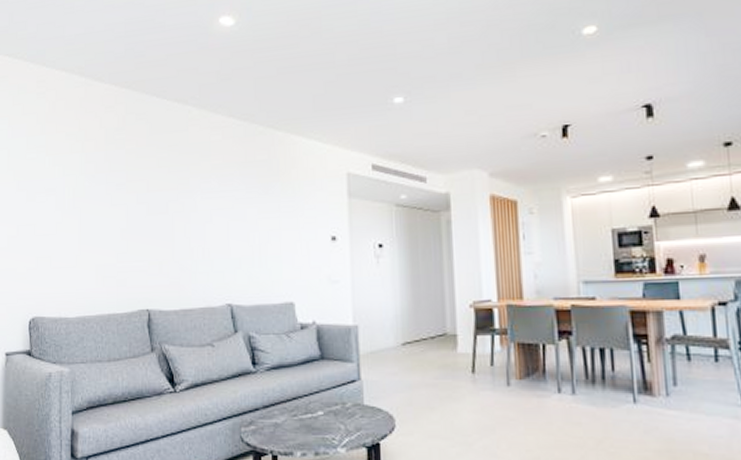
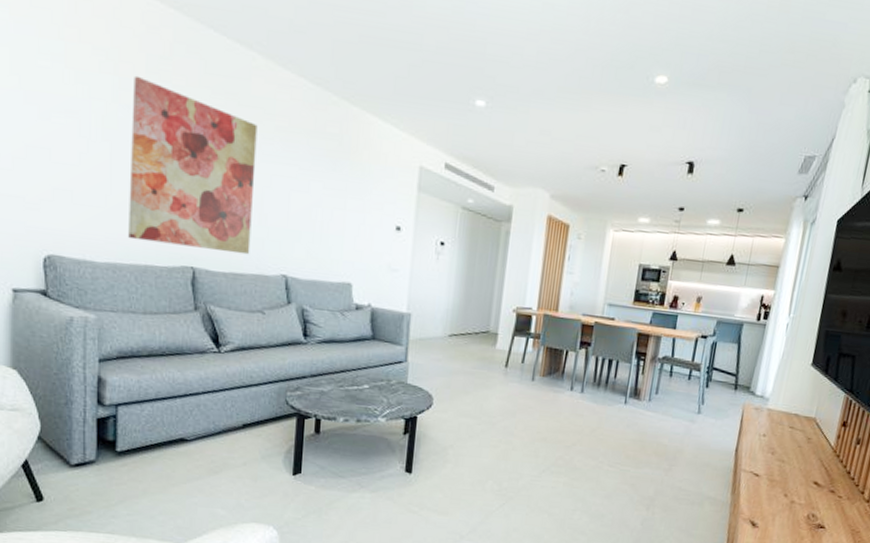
wall art: none [94,148,197,292] -> present [128,75,258,255]

